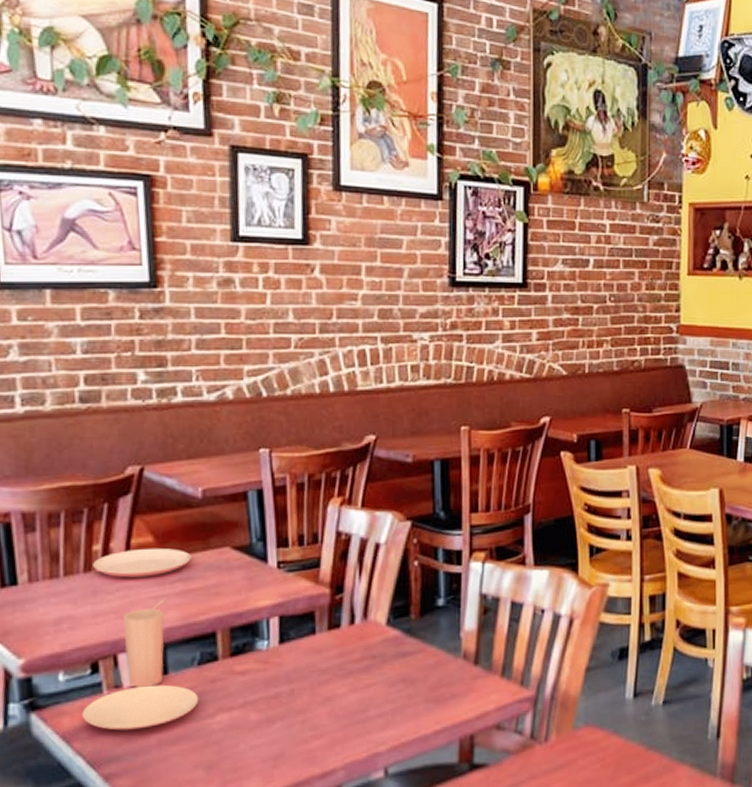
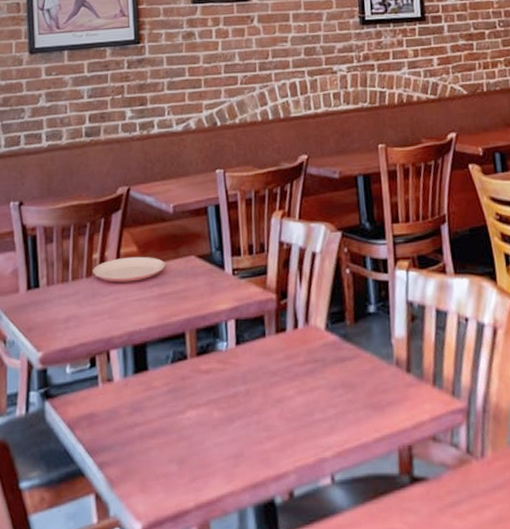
plate: present [82,684,199,731] -> none [83,380,173,421]
cup: present [124,599,166,689] -> none [115,302,146,383]

